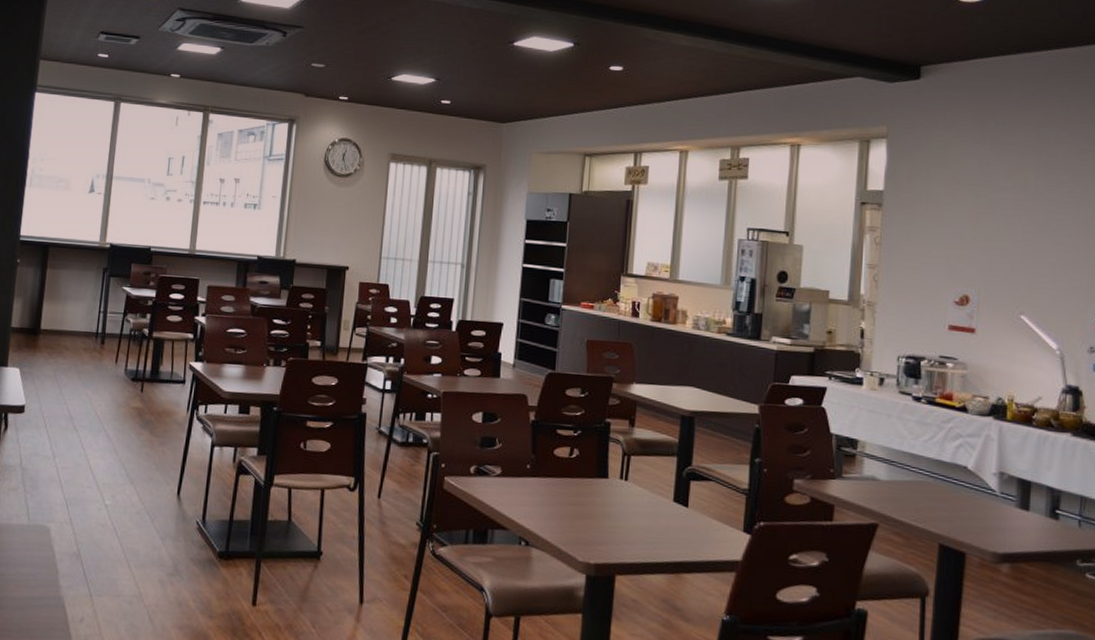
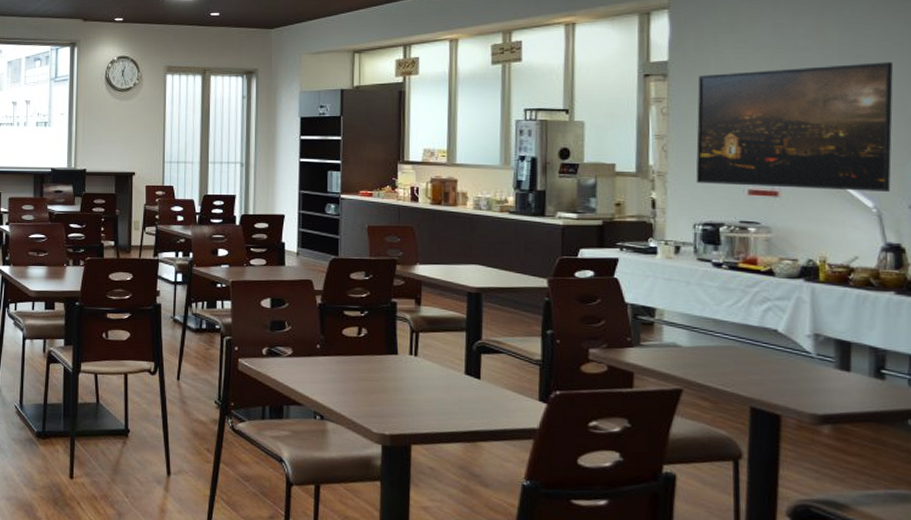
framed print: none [902,207,1080,335] -> present [696,62,893,191]

